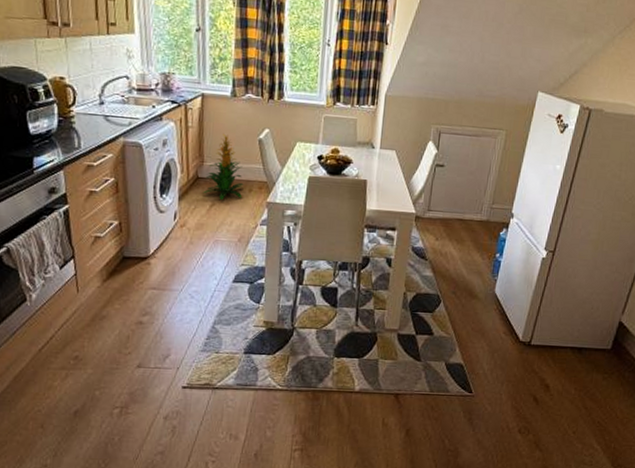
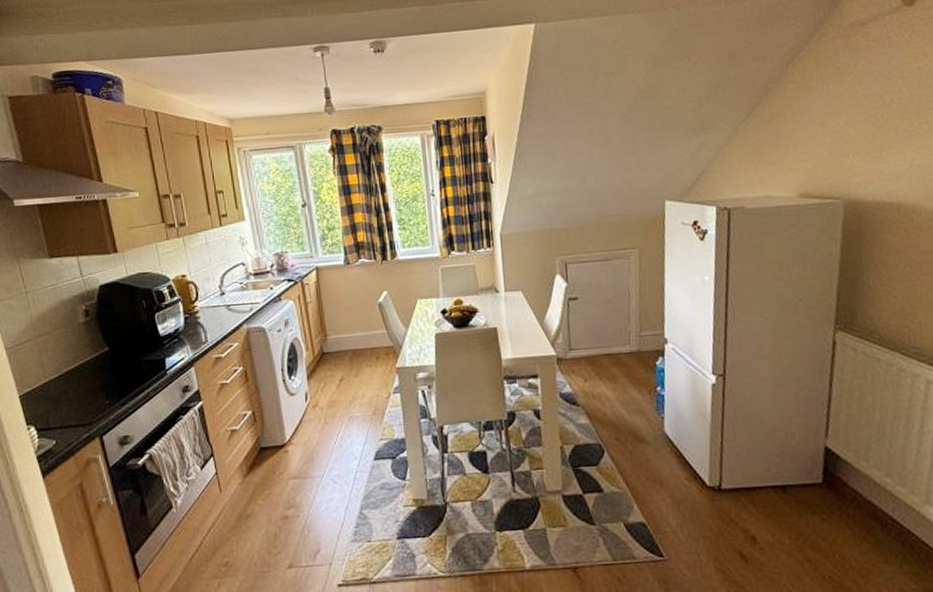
indoor plant: present [203,133,244,201] -> none [330,303,370,374]

